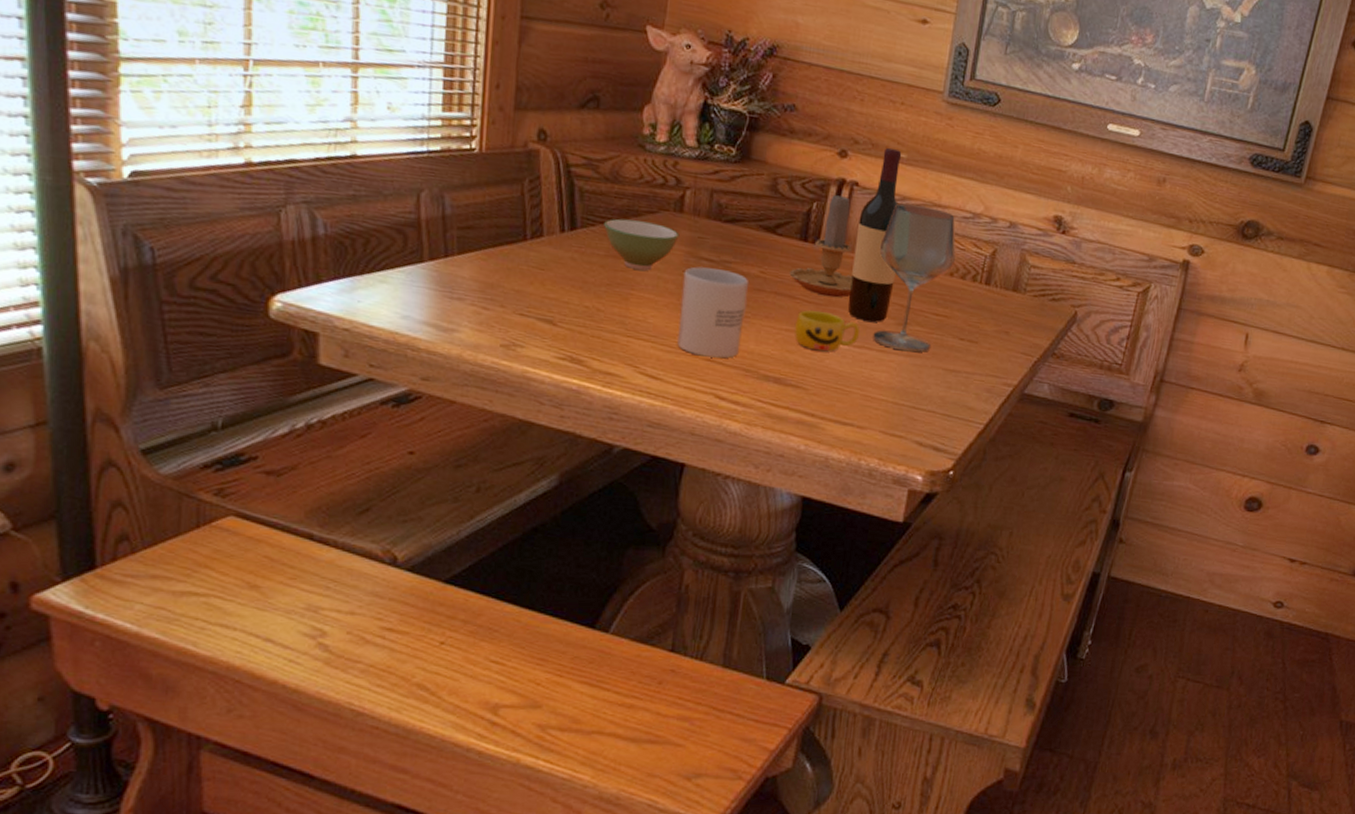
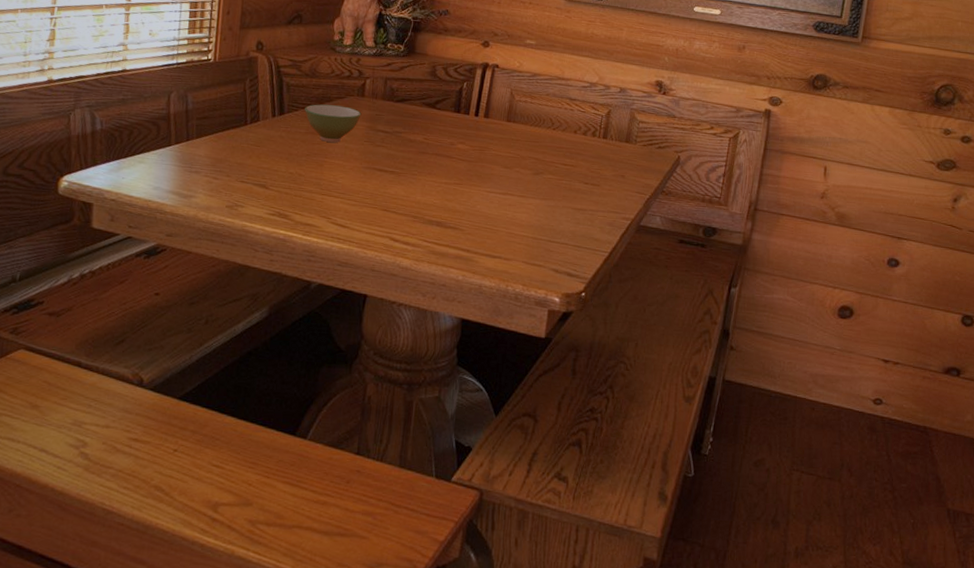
mug: present [677,266,750,359] -> none [360,137,416,208]
candle: present [789,190,853,298] -> none [446,72,497,156]
cup: present [794,310,860,352] -> none [451,166,503,199]
wine bottle: present [847,147,902,322] -> none [493,37,532,173]
wine glass: present [873,203,956,353] -> none [514,79,578,196]

